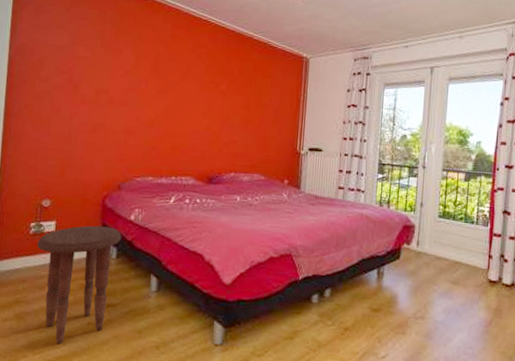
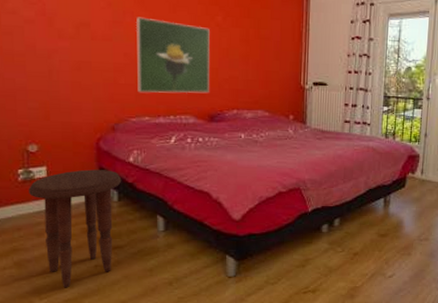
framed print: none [144,84,214,156] -> present [137,17,210,93]

